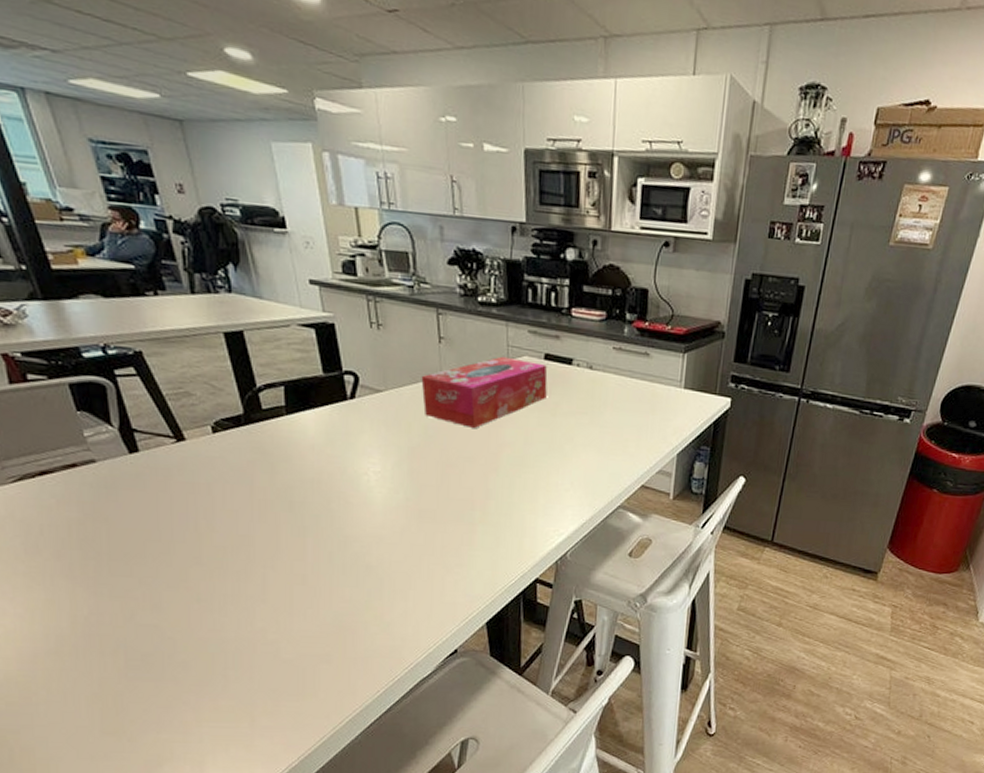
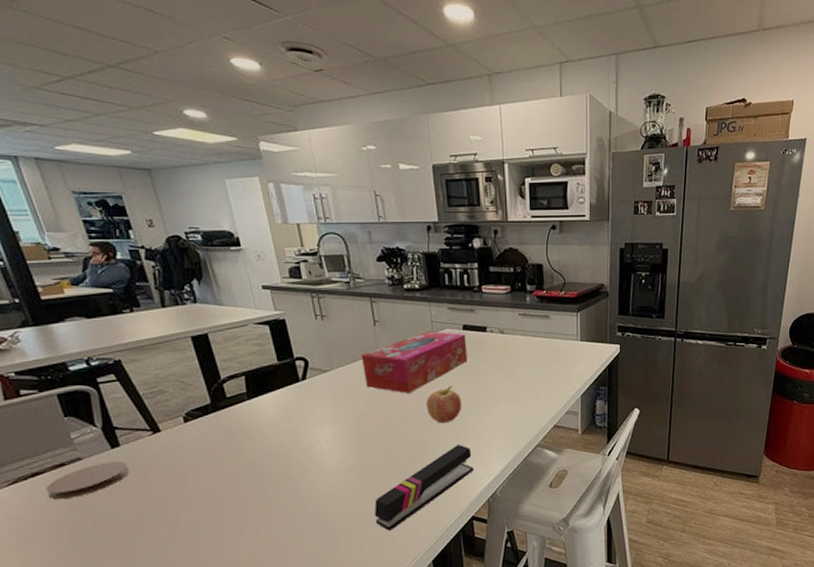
coaster: none [55,468,150,505] -> present [46,461,130,500]
stapler: none [423,494,542,583] -> present [374,444,473,531]
fruit: none [493,425,536,469] -> present [426,386,462,424]

